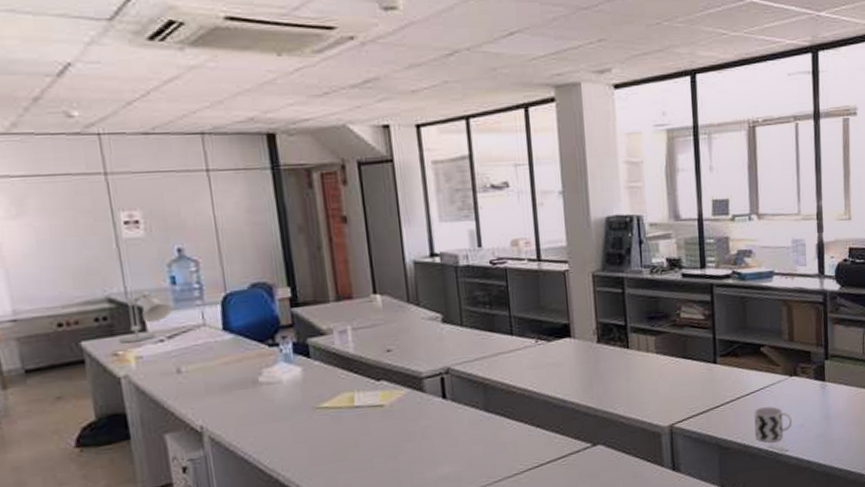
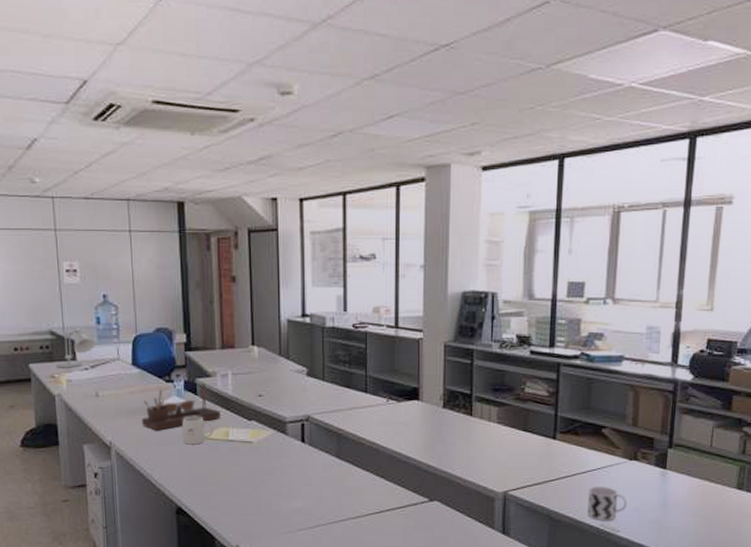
desk organizer: none [240,342,342,406] -> present [141,382,221,431]
mug: none [293,382,335,418] -> present [182,416,213,445]

